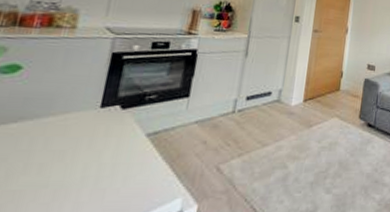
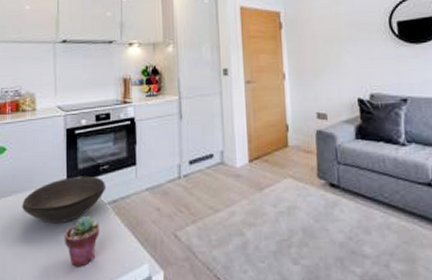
bowl: none [29,104,150,156] -> present [22,175,107,224]
potted succulent: none [82,147,132,204] -> present [65,215,99,267]

